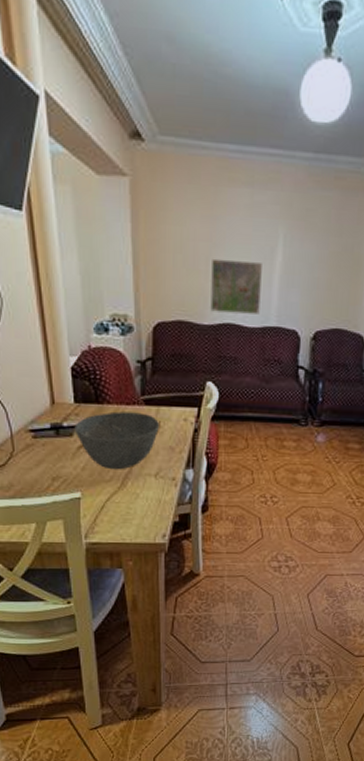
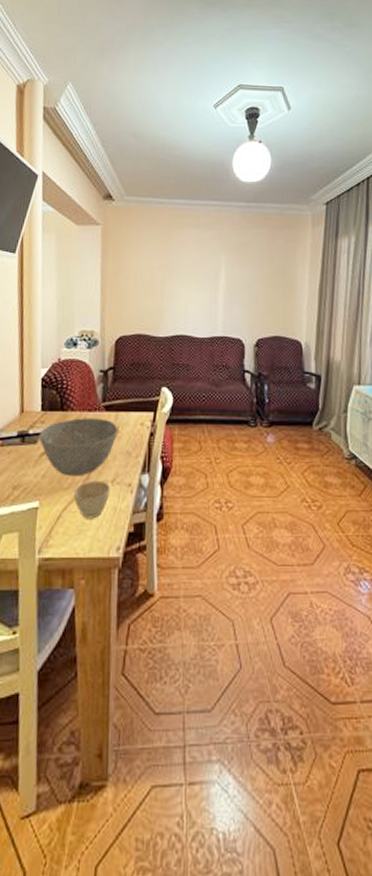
cup: none [115,473,154,510] -> present [73,480,110,519]
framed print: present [210,258,262,314] -> none [165,283,208,326]

